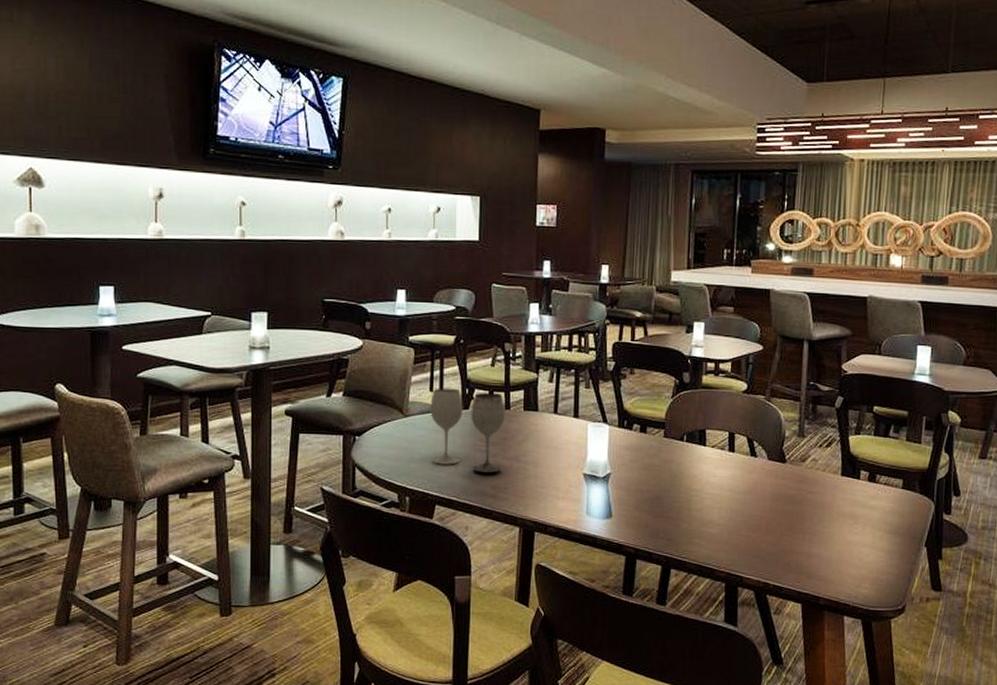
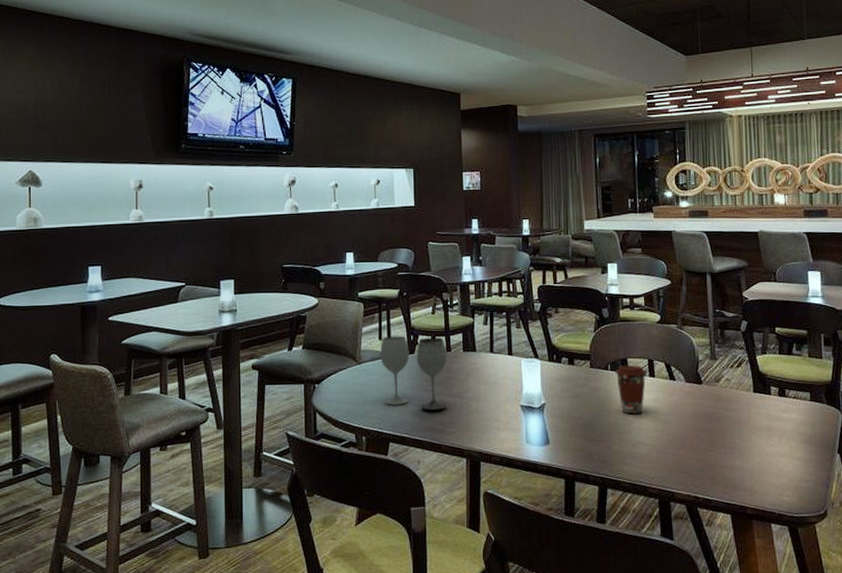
coffee cup: none [691,437,727,490] -> present [615,365,647,414]

